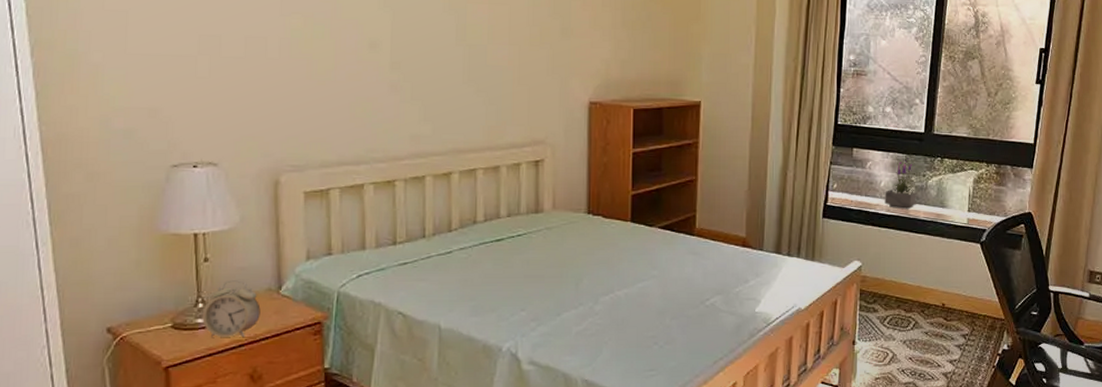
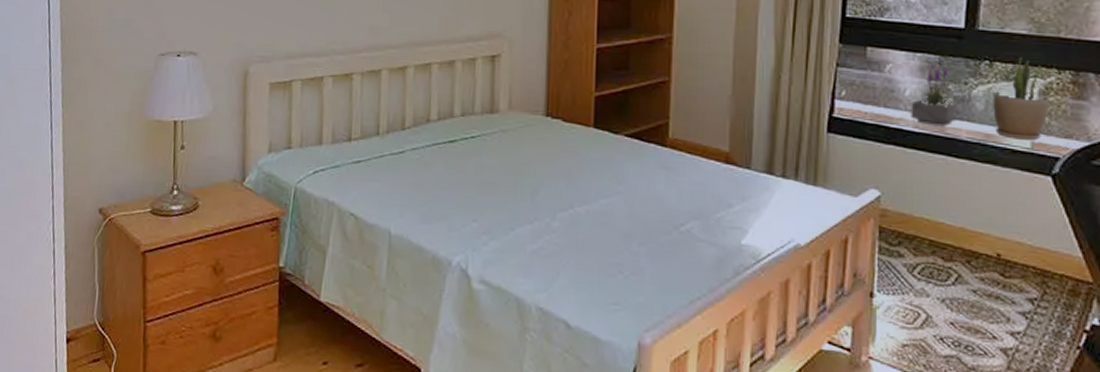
alarm clock: present [202,280,261,338] -> none [176,169,226,228]
potted plant: none [942,154,981,218] -> present [992,57,1050,142]

